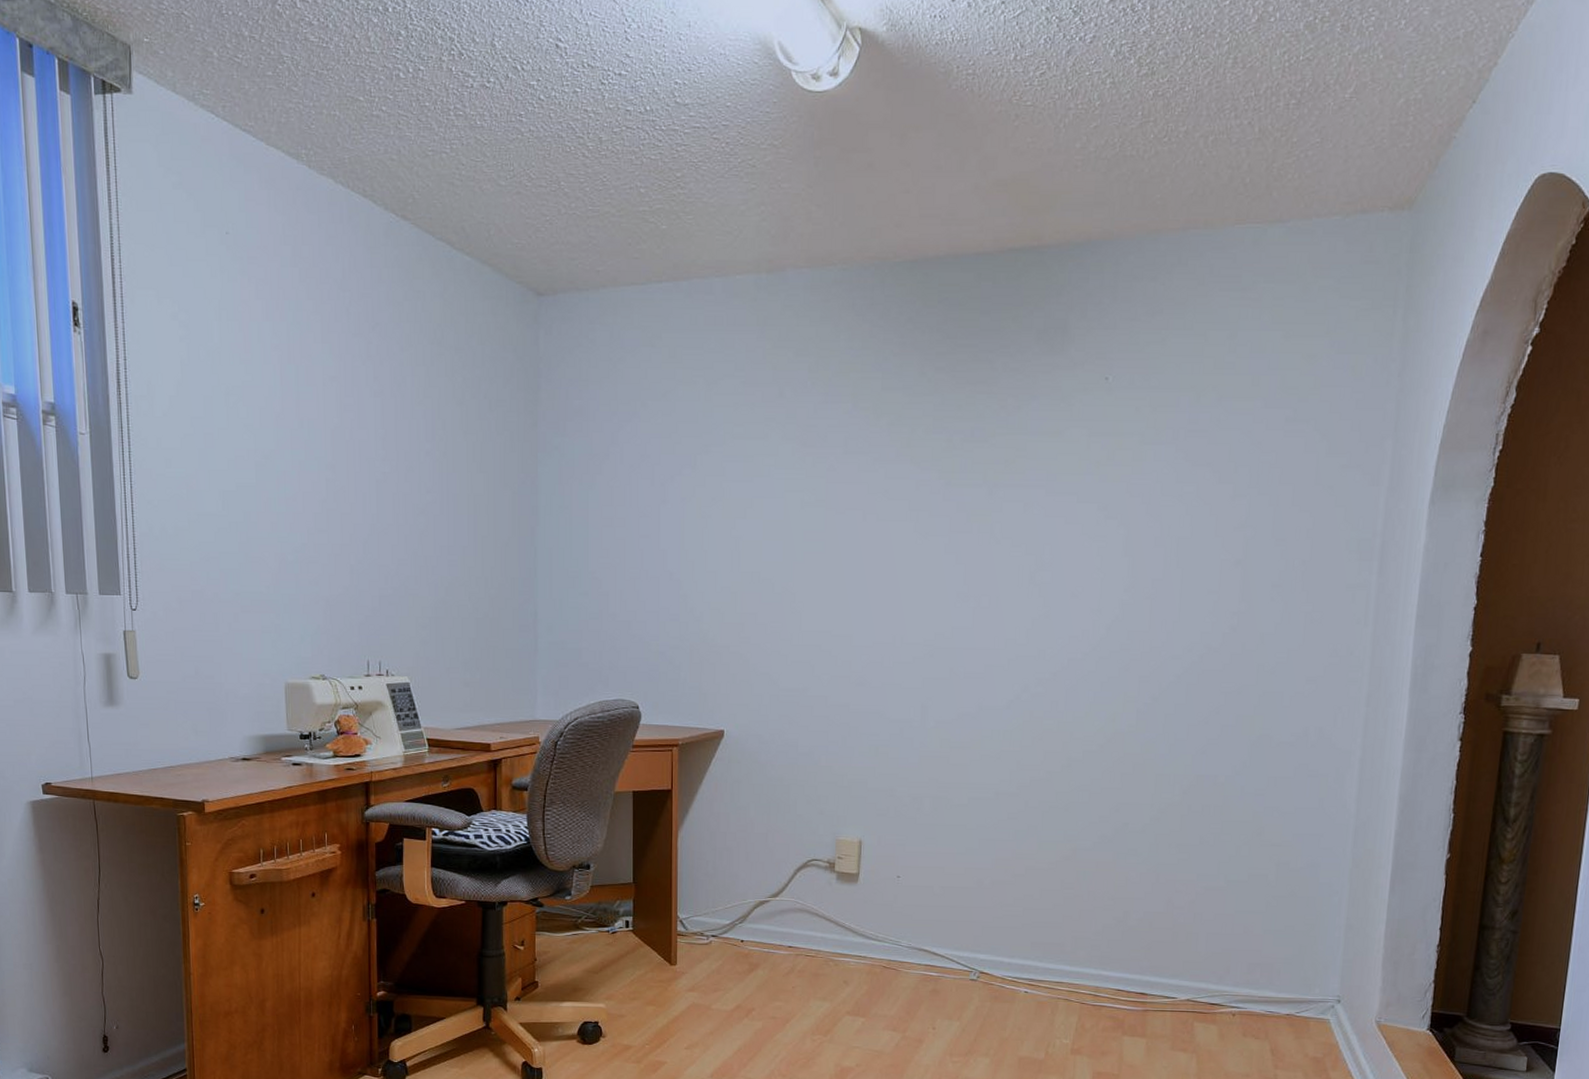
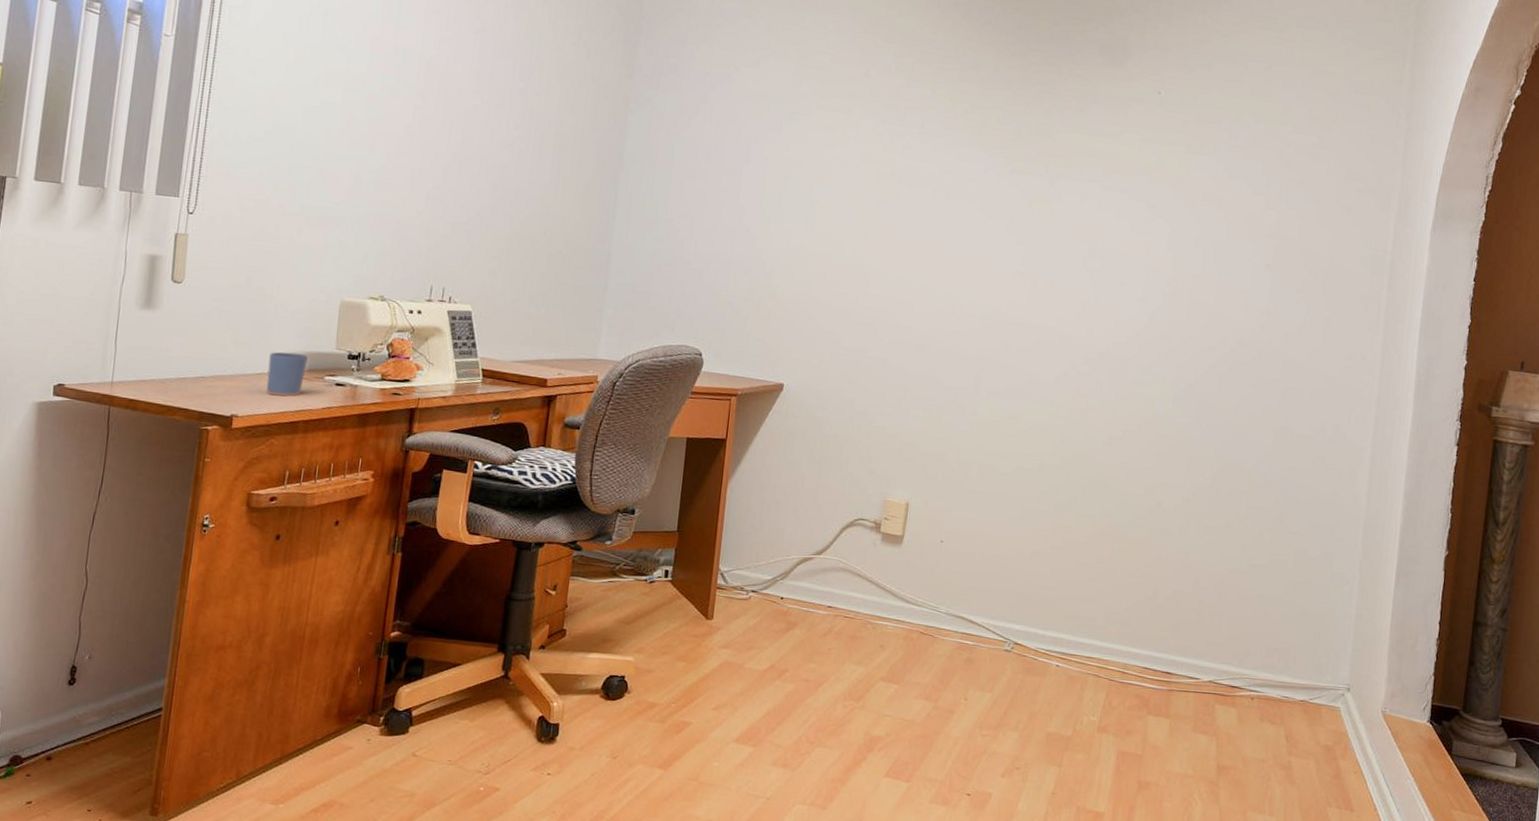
mug: none [228,737,264,779] -> present [266,352,308,397]

